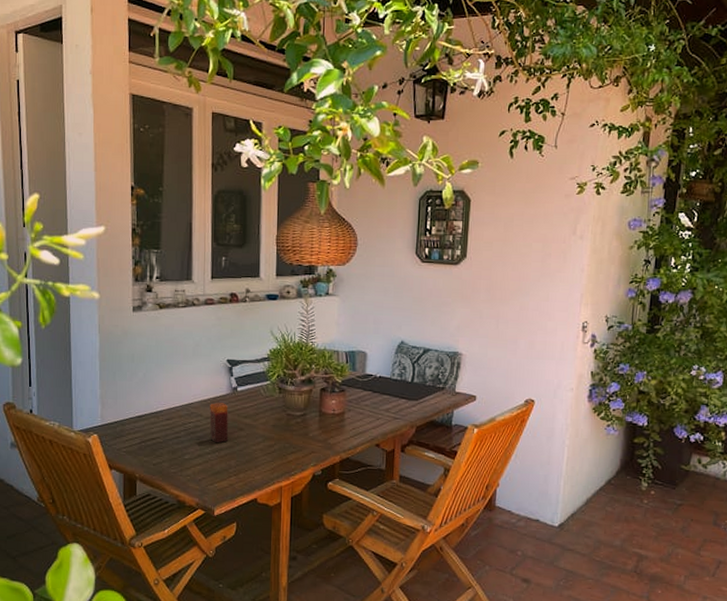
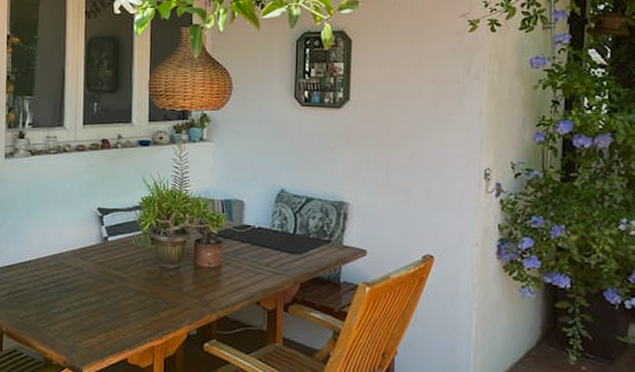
candle: present [209,402,228,443] -> none [79,252,99,297]

